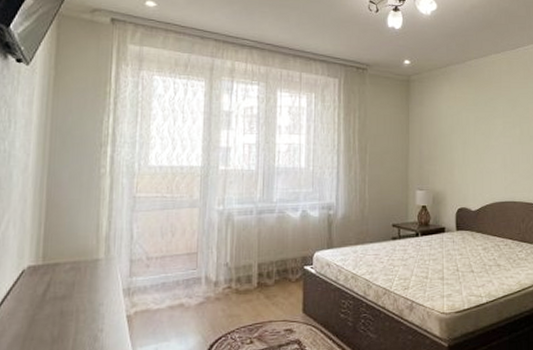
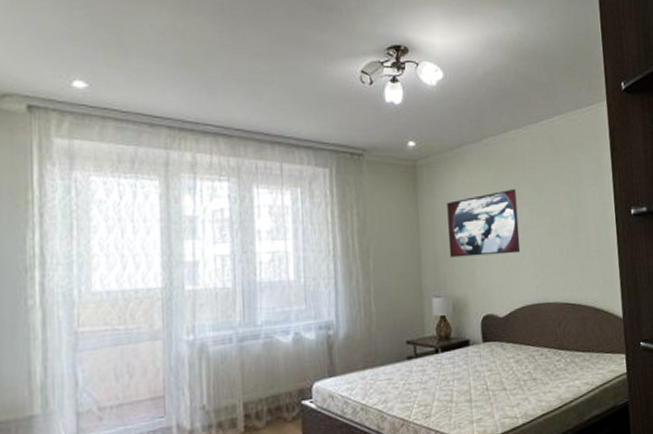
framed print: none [432,103,493,158] -> present [447,188,521,258]

